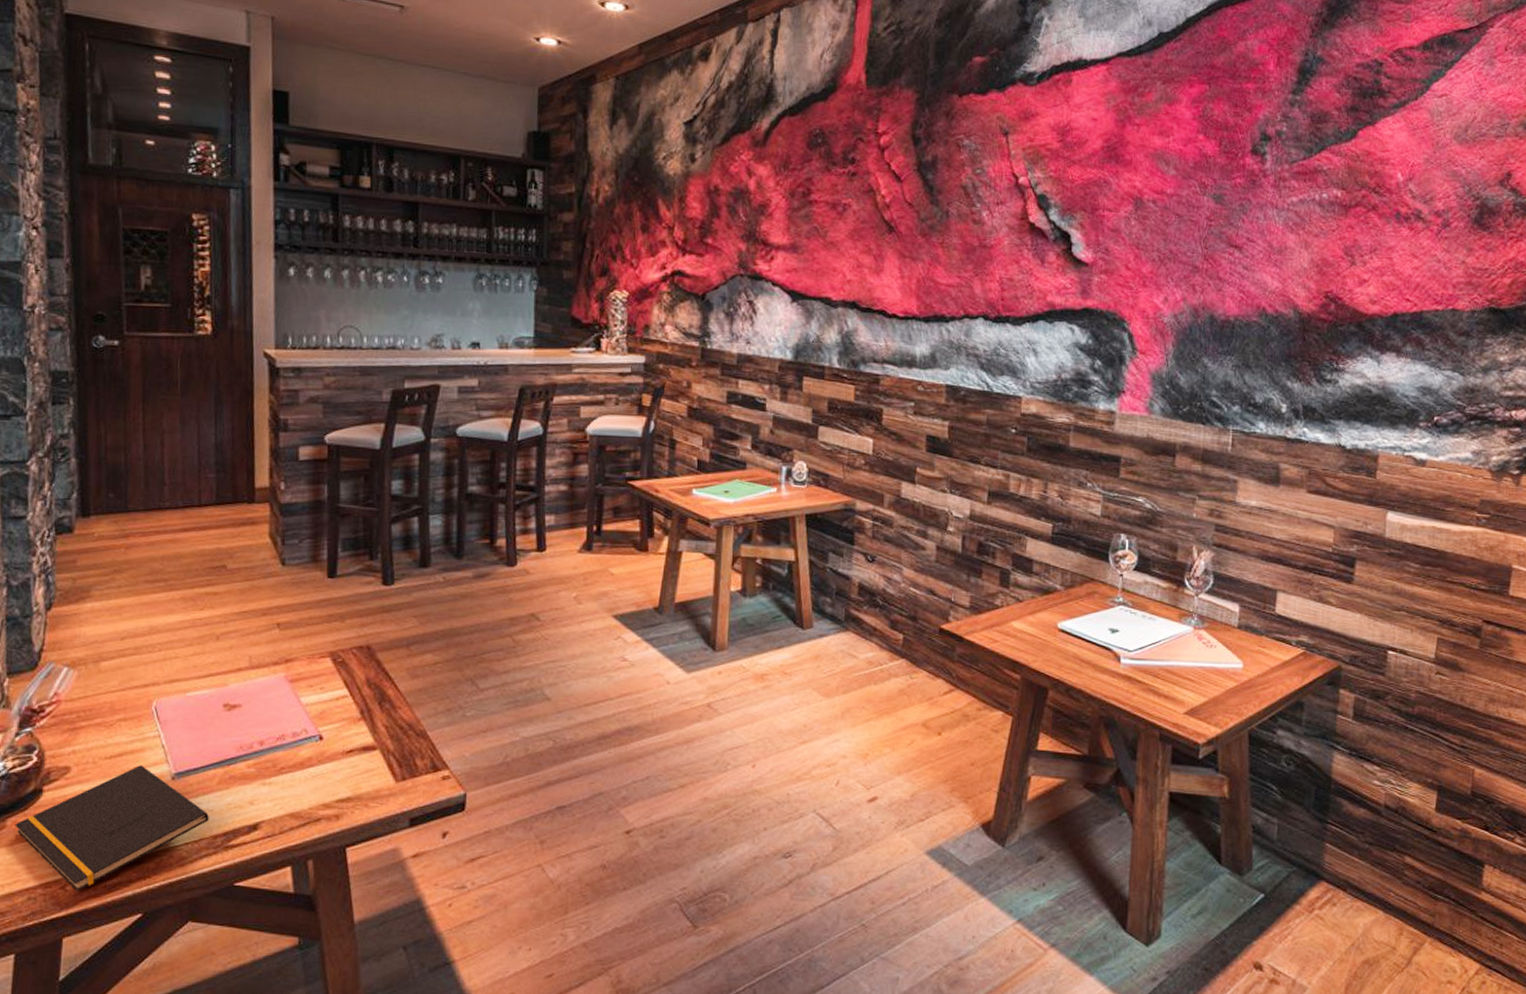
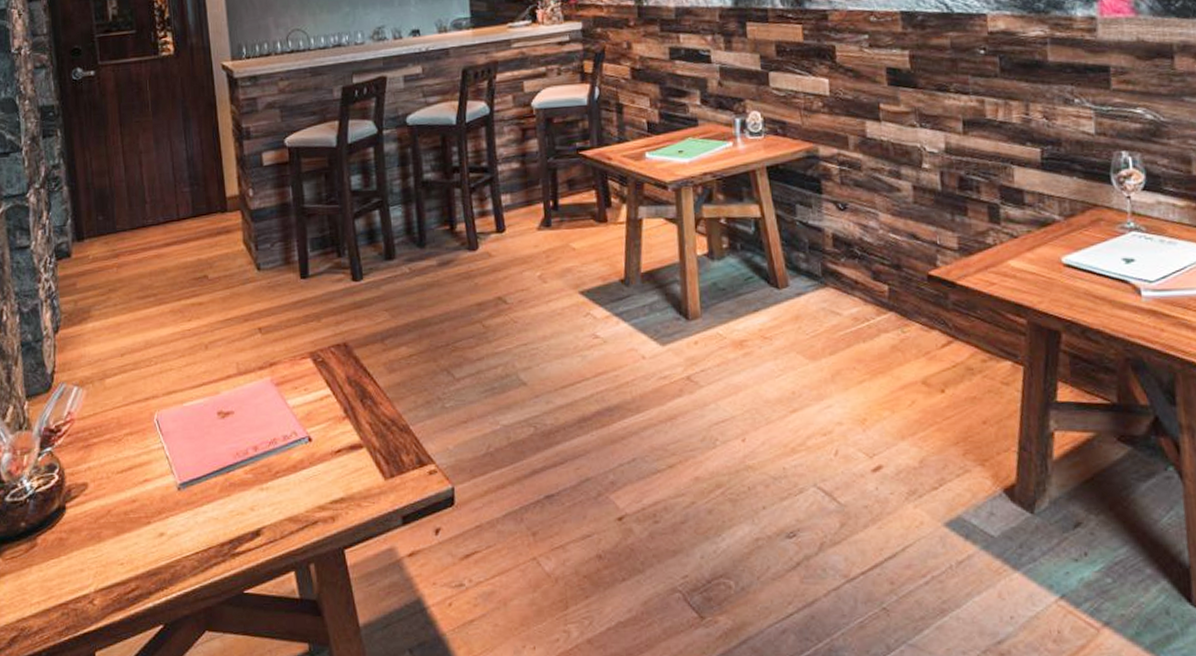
notepad: present [14,765,209,891] -> none [44,477,215,605]

